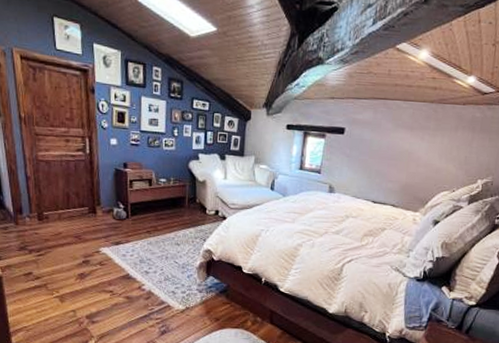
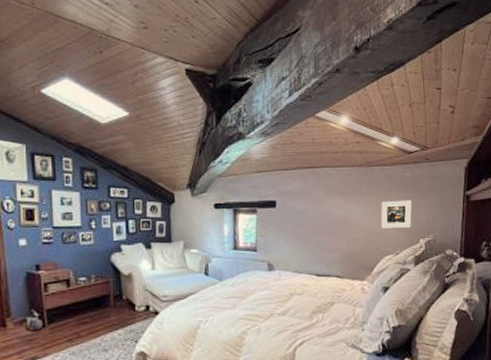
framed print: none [442,139,477,168] -> present [381,200,412,229]

